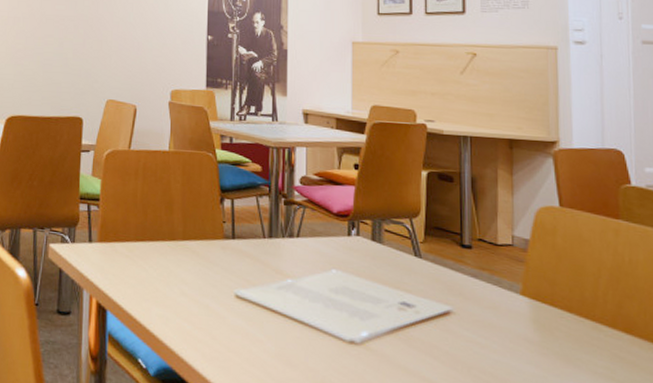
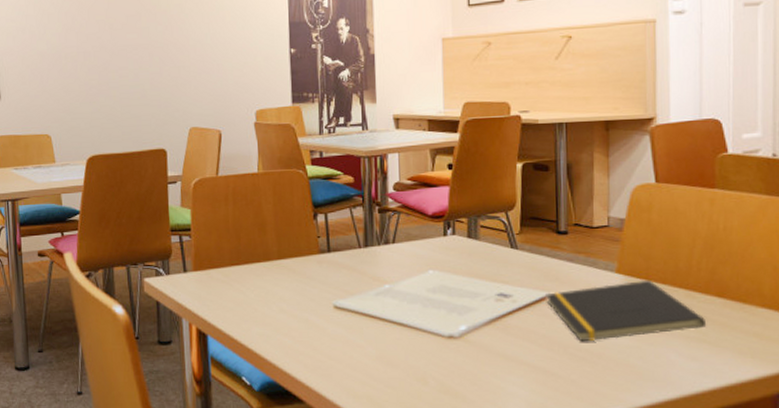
notepad: none [449,305,615,366] -> present [546,280,707,342]

